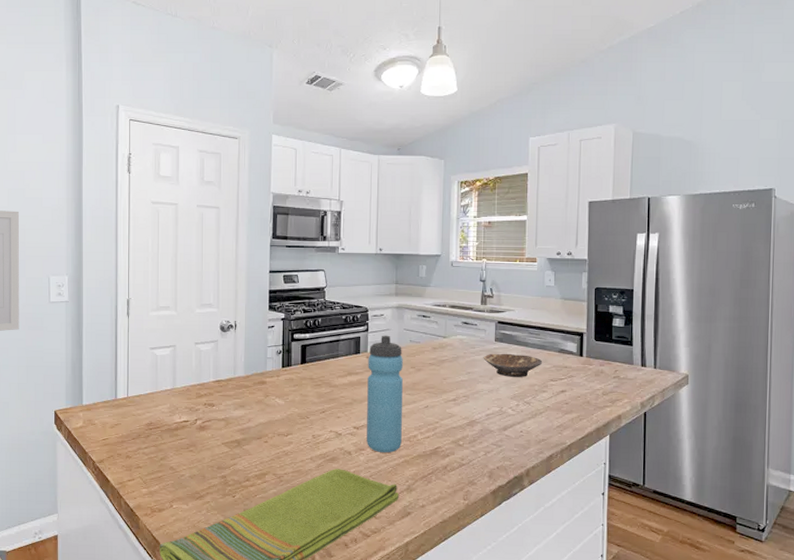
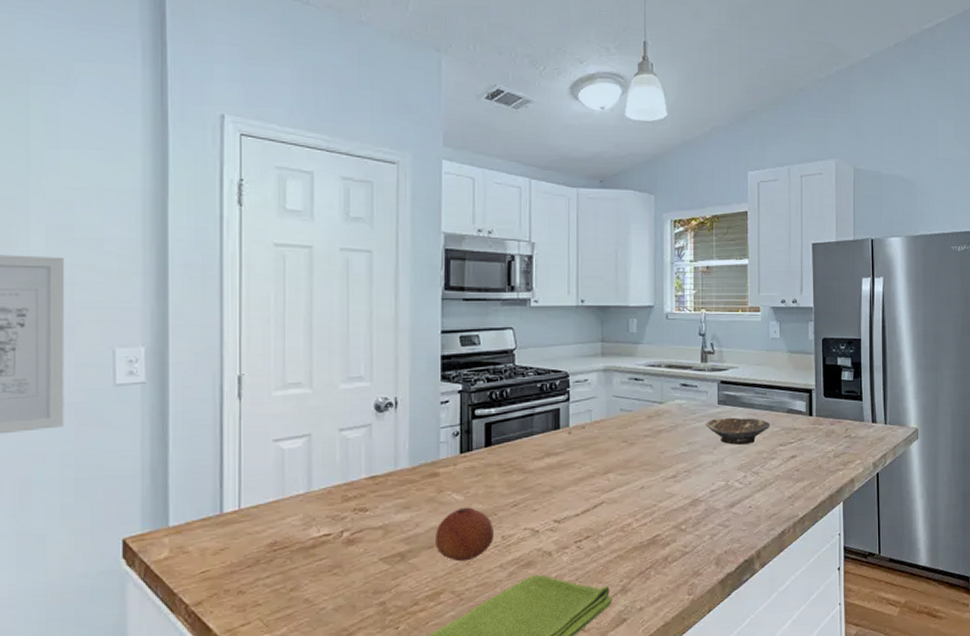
fruit: none [263,410,306,452] -> present [436,507,494,562]
water bottle: present [367,335,403,453] -> none [570,404,613,549]

